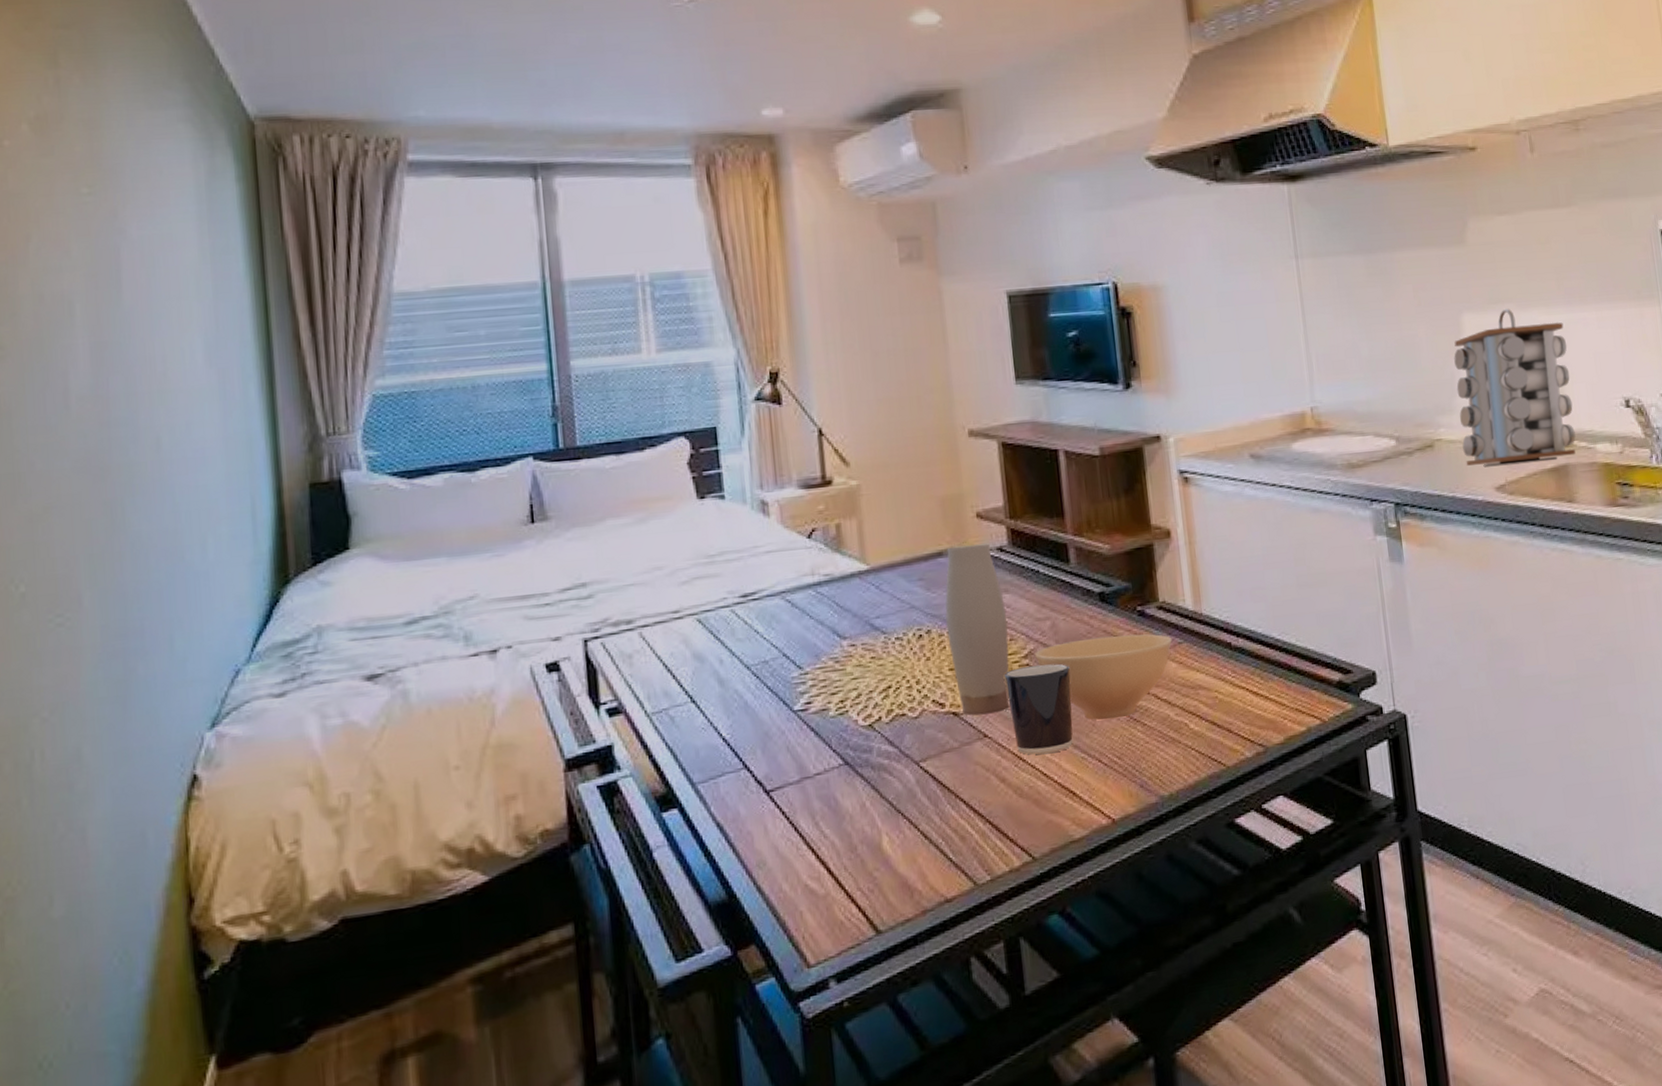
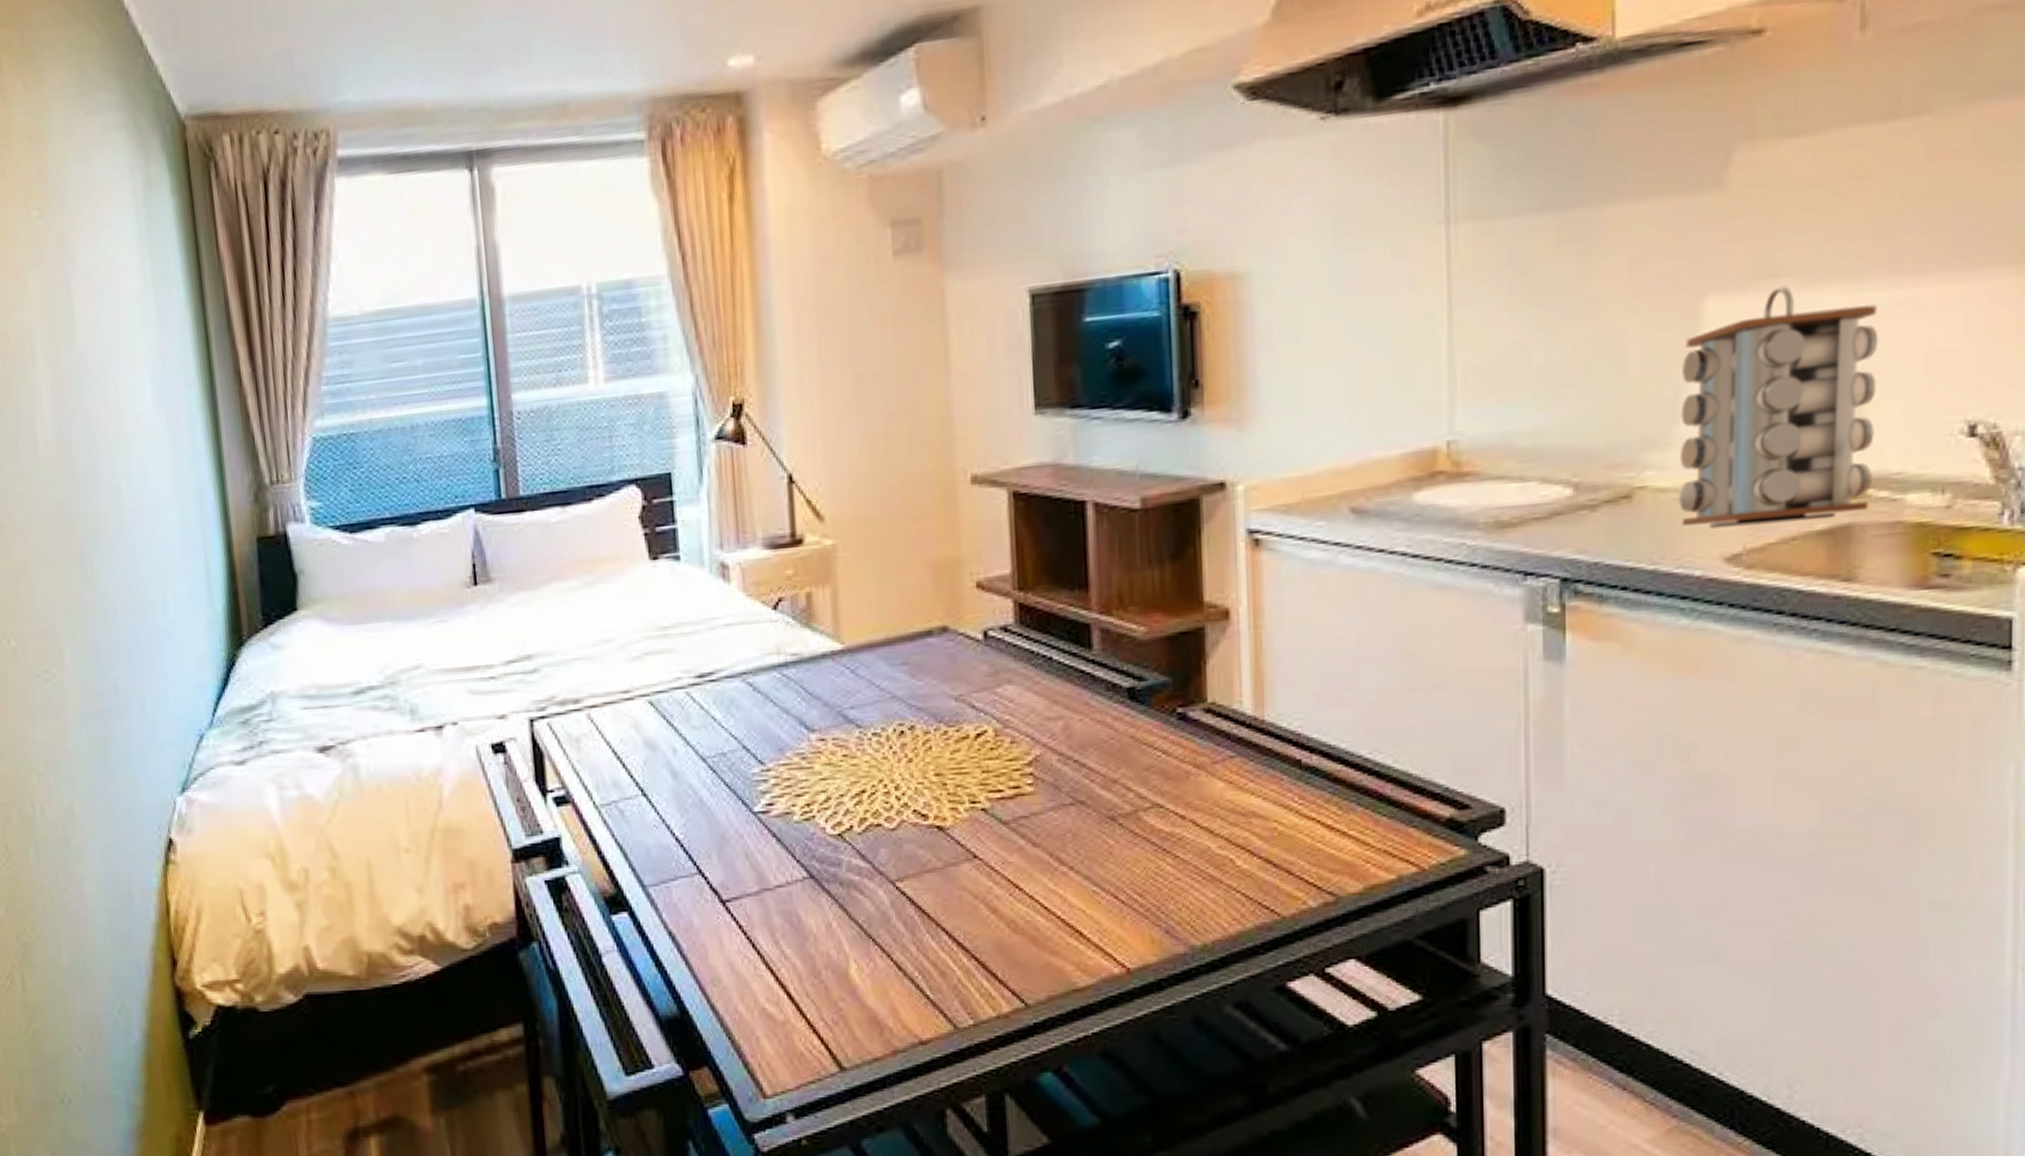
vase: present [945,543,1010,716] -> none [933,621,1009,832]
mug: present [1004,663,1073,755] -> none [1002,774,1086,884]
bowl: present [1034,634,1172,720] -> none [1040,743,1221,848]

